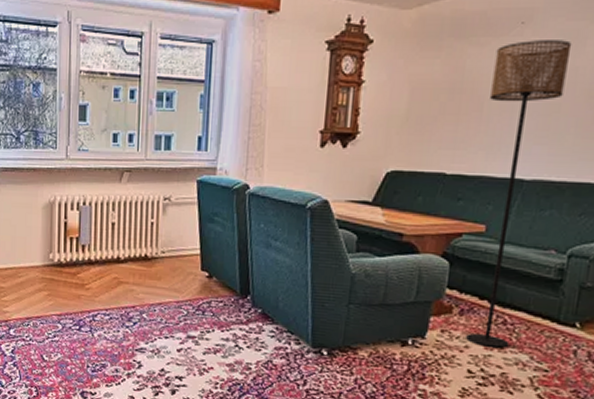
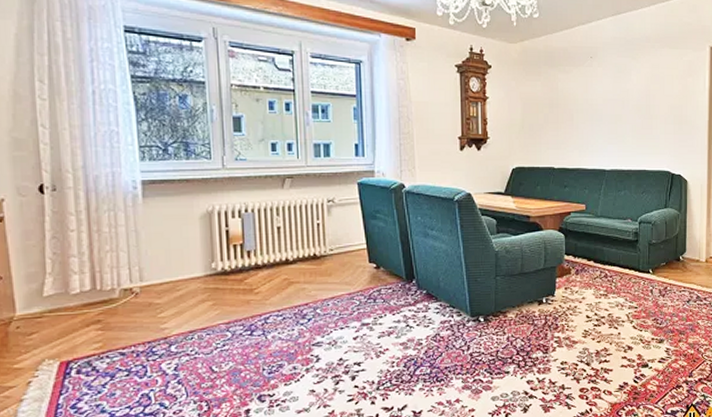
floor lamp: present [466,40,572,348] -> none [577,70,623,296]

